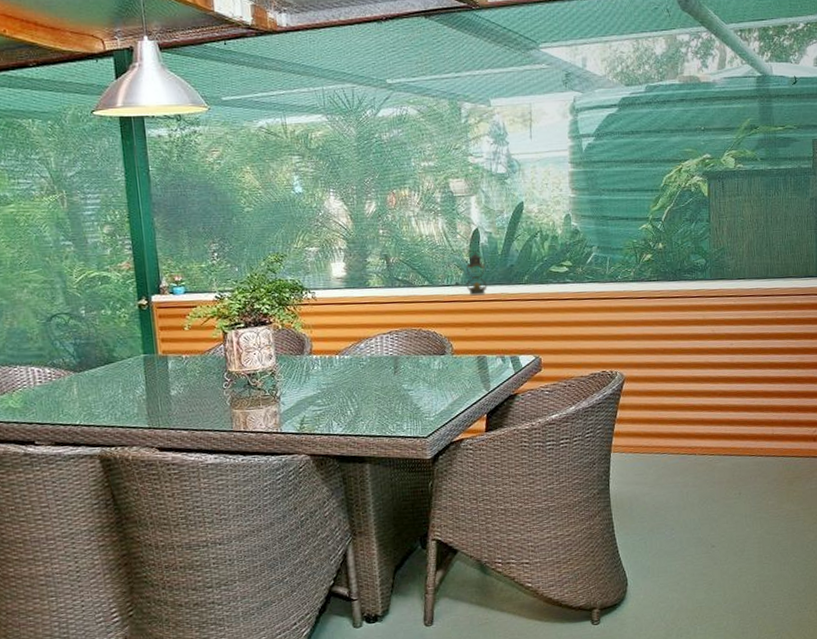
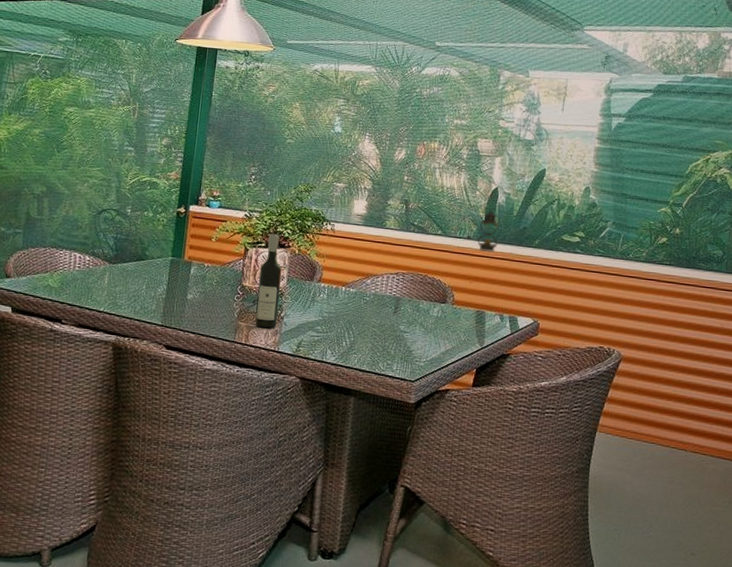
bottle: none [243,312,275,412] -> present [255,234,282,329]

